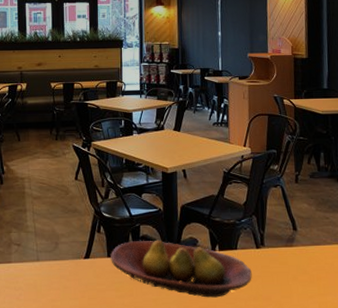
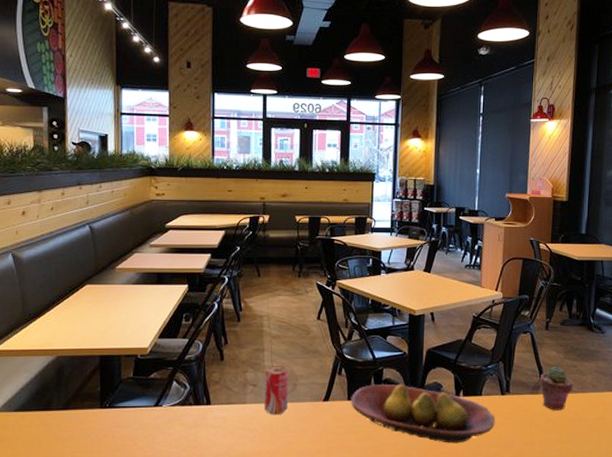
beverage can: none [27,225,52,274] -> present [263,366,289,415]
potted succulent: none [293,219,328,262] -> present [539,367,574,410]

